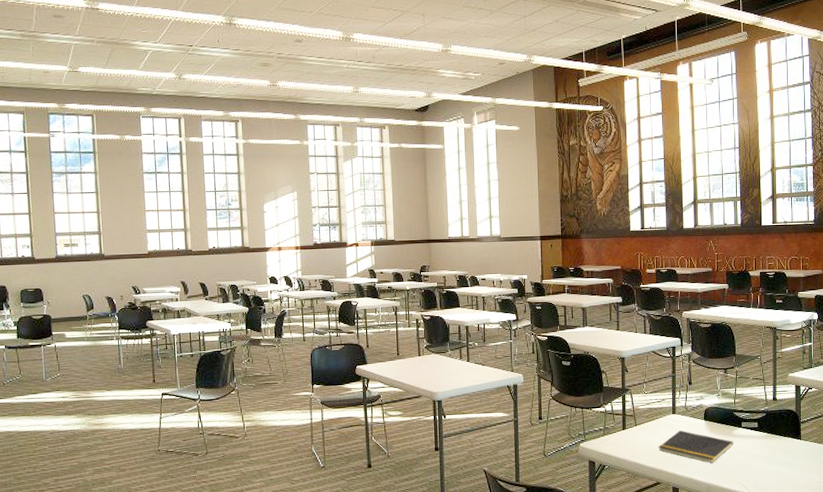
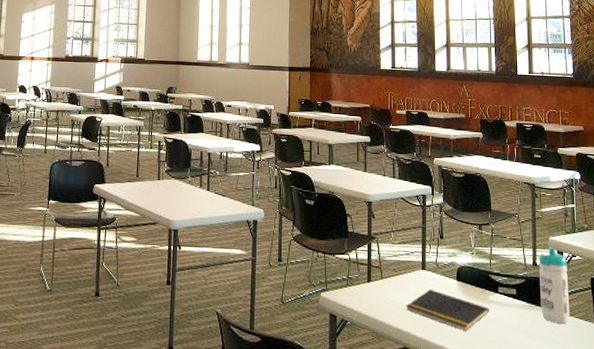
water bottle: none [778,382,805,448] -> present [538,246,570,324]

